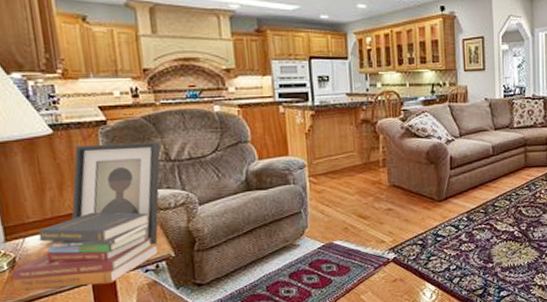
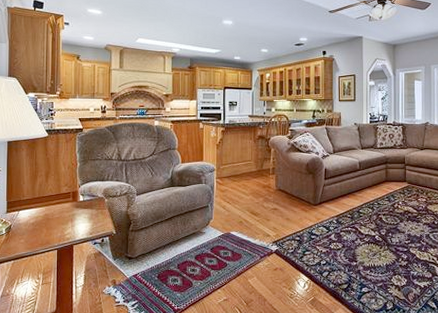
books: present [11,212,159,290] -> none [7,195,105,251]
picture frame: present [71,141,161,245] -> none [51,145,115,224]

